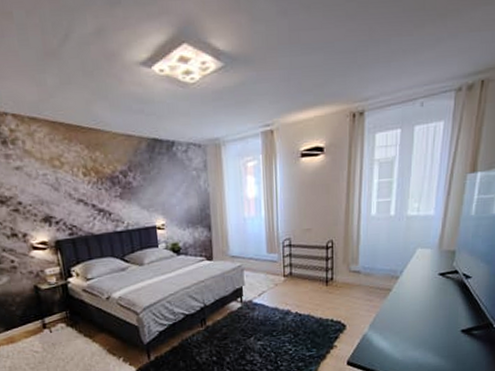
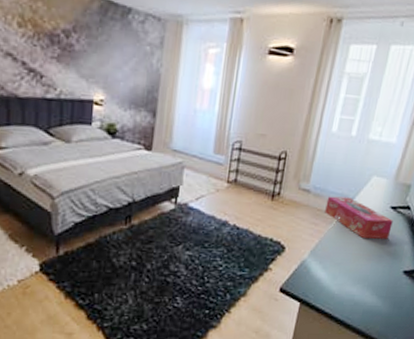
tissue box: none [377,271,443,307] -> present [325,196,393,239]

